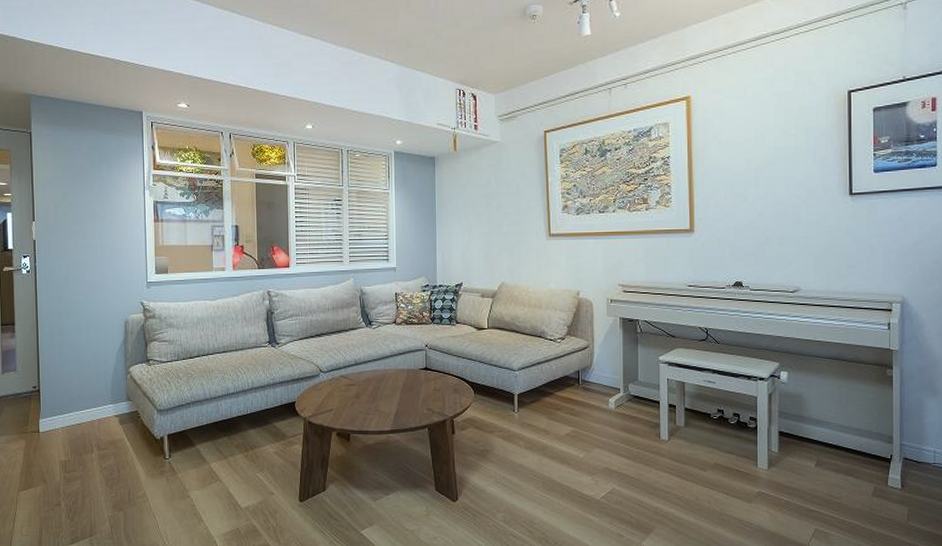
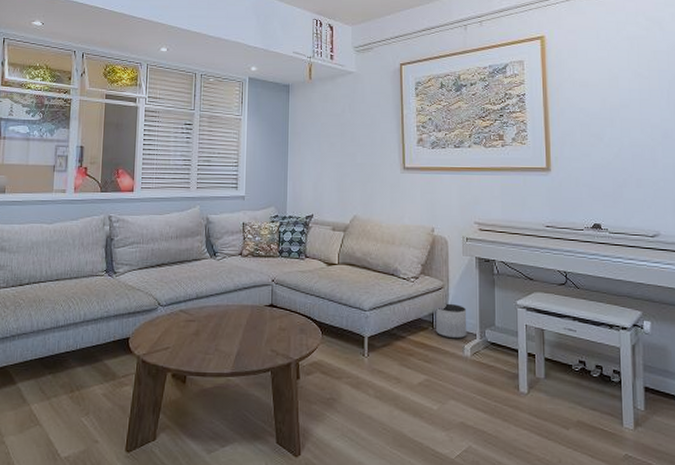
planter: none [582,361,612,394] -> present [436,303,467,339]

